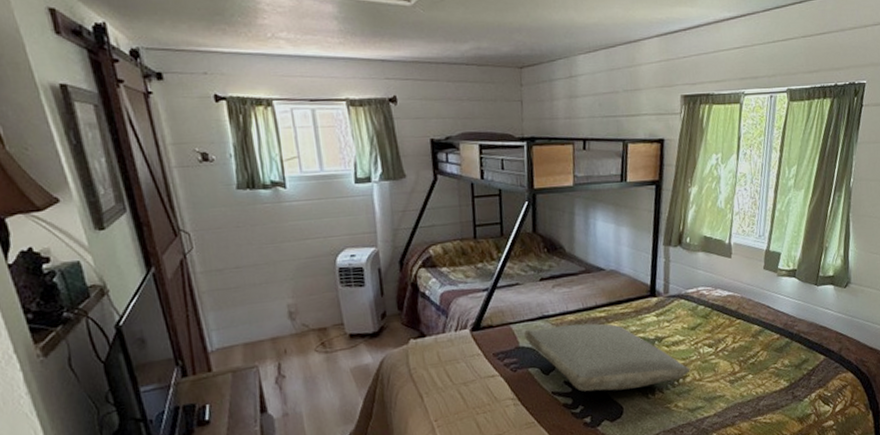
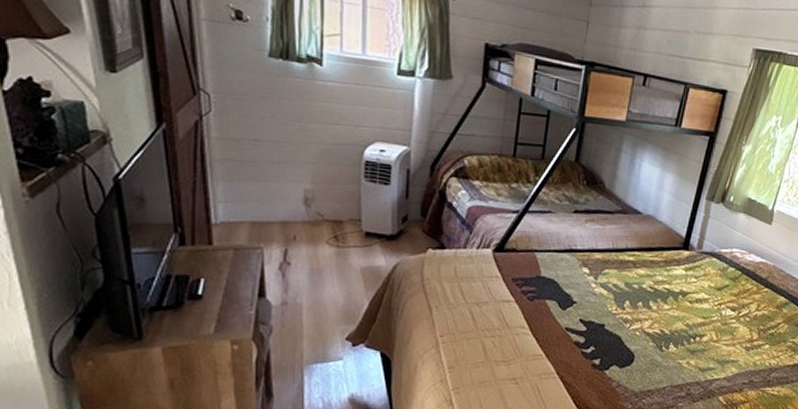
pillow: present [524,323,690,392] -> none [548,261,709,339]

